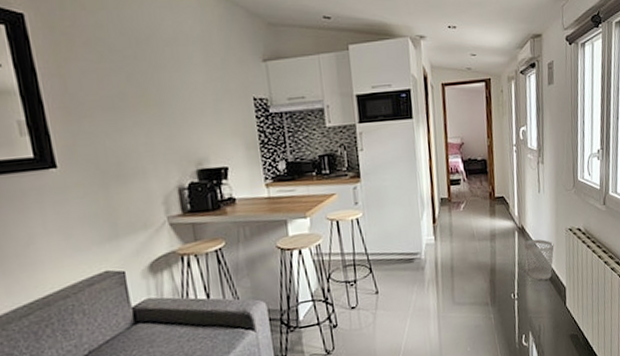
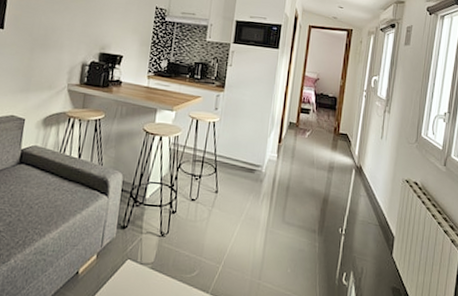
wastebasket: present [524,239,554,280] -> none [358,181,389,224]

